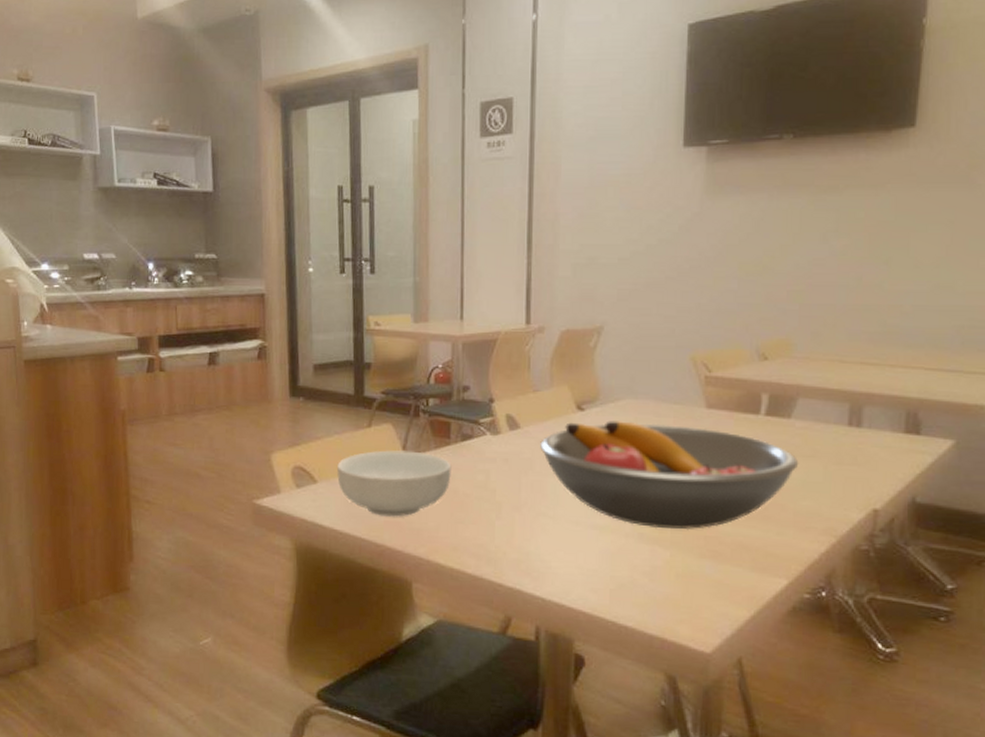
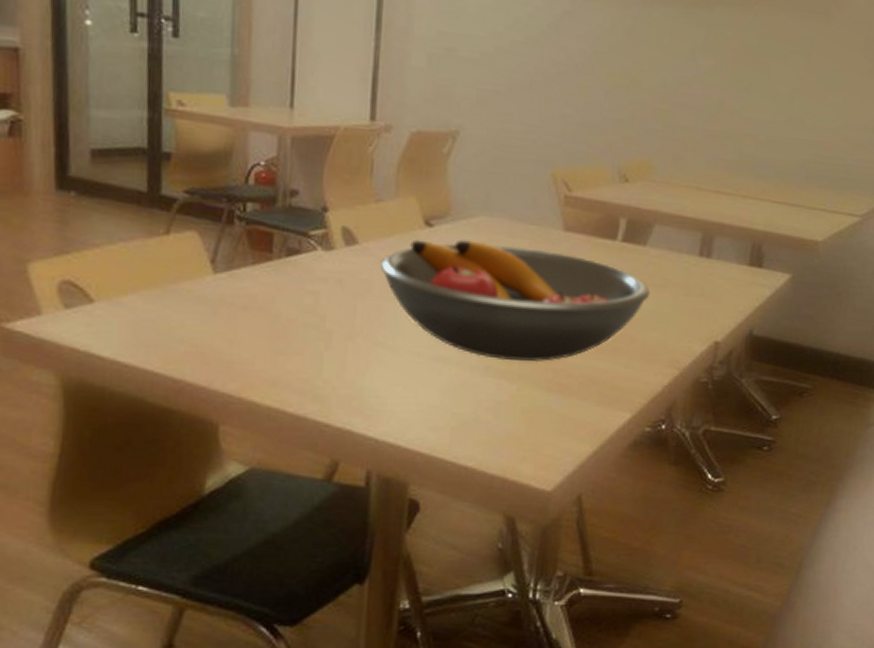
cereal bowl: present [337,450,452,517] -> none [122,264,273,347]

